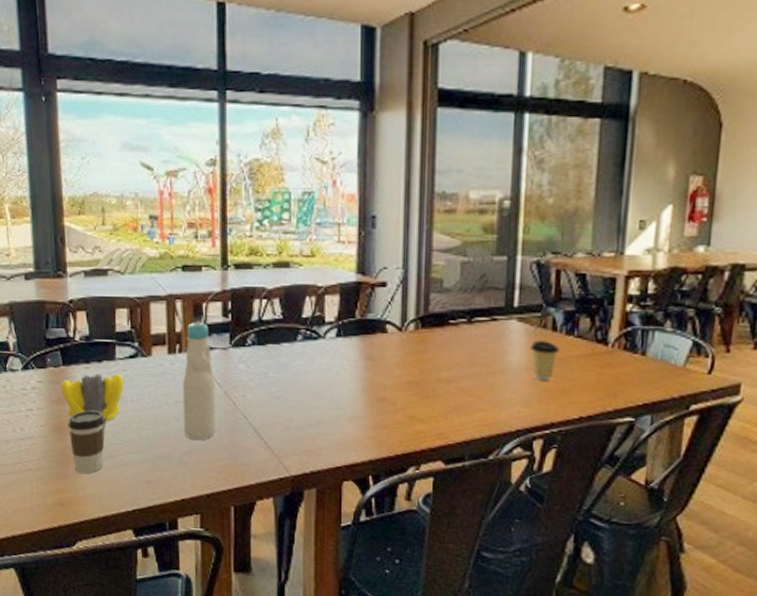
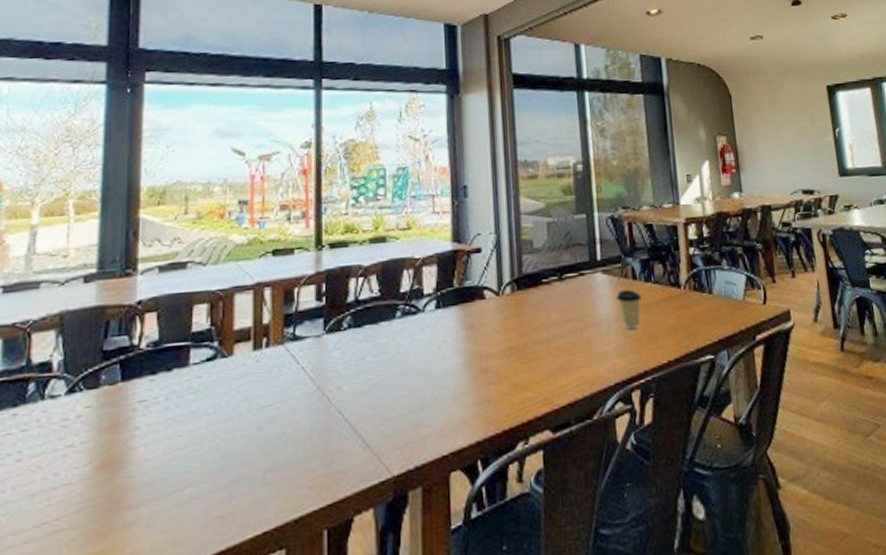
banana bunch: present [61,373,125,428] -> none [116,382,199,455]
coffee cup: present [68,410,105,474] -> none [120,433,171,523]
bottle: present [182,321,217,441] -> none [268,309,308,452]

